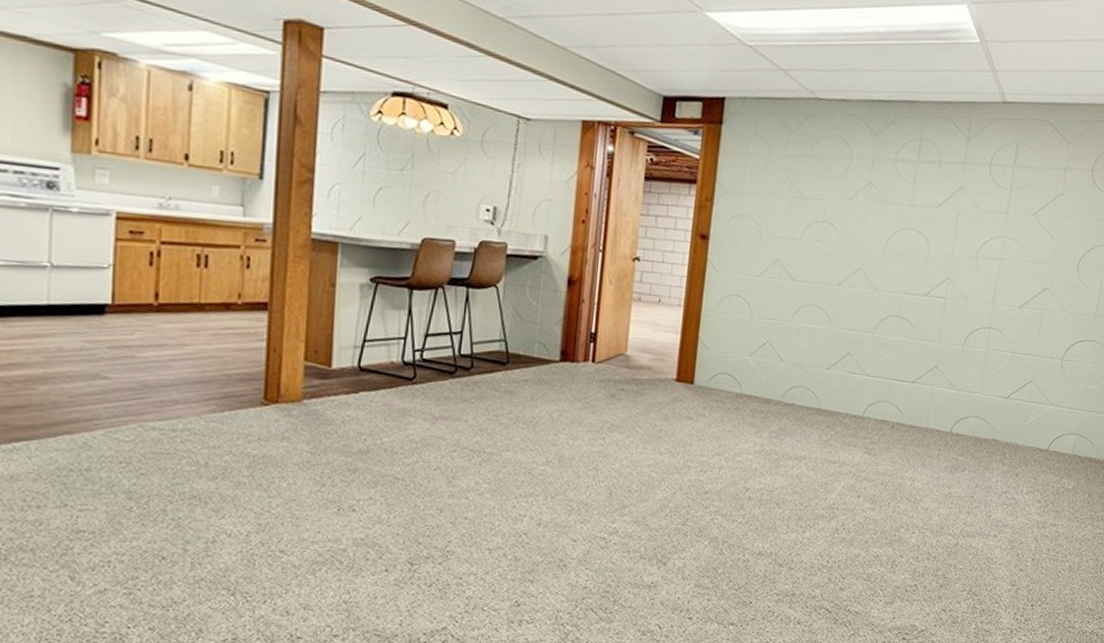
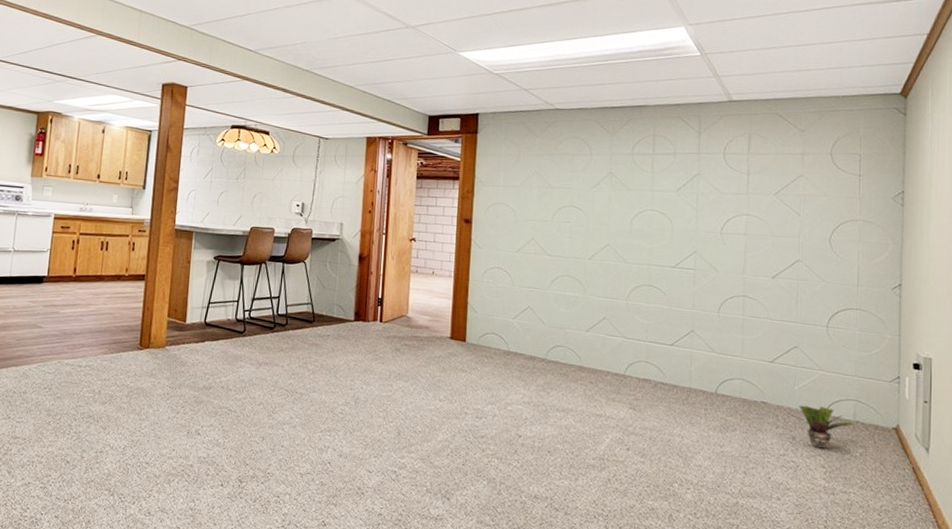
potted plant: none [1016,441,1073,485] -> present [790,405,855,450]

